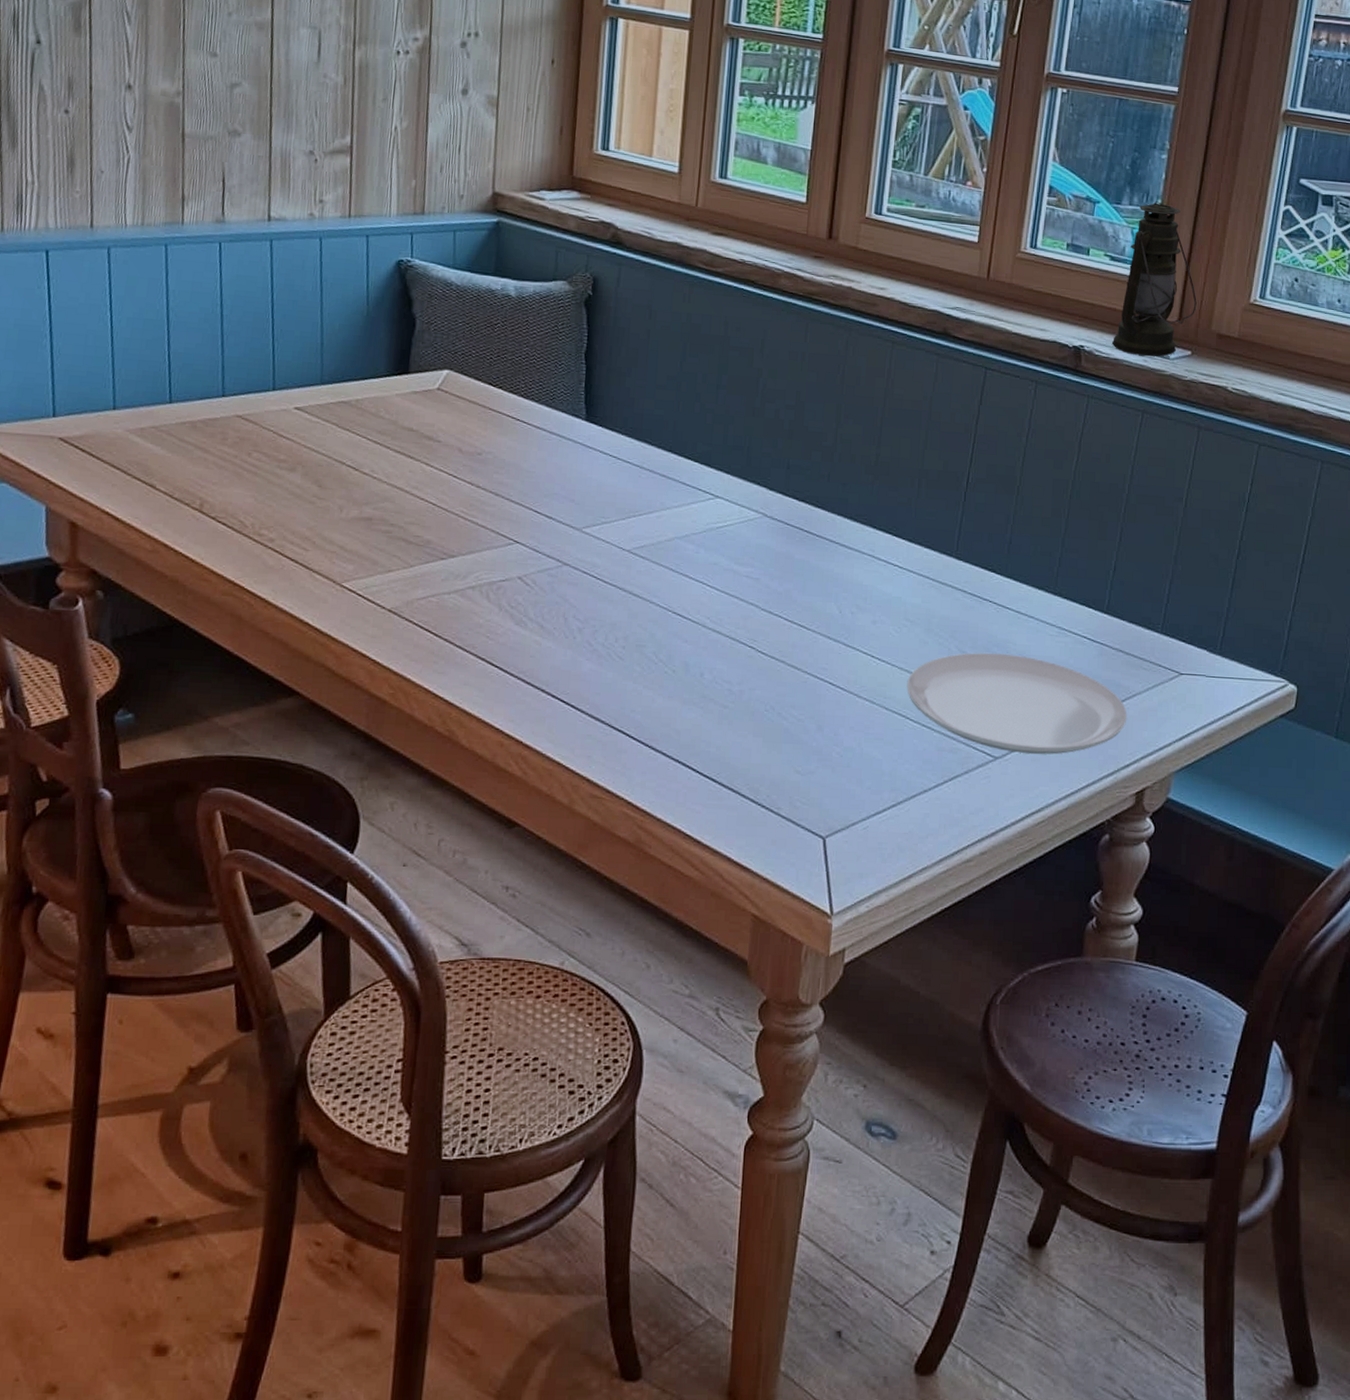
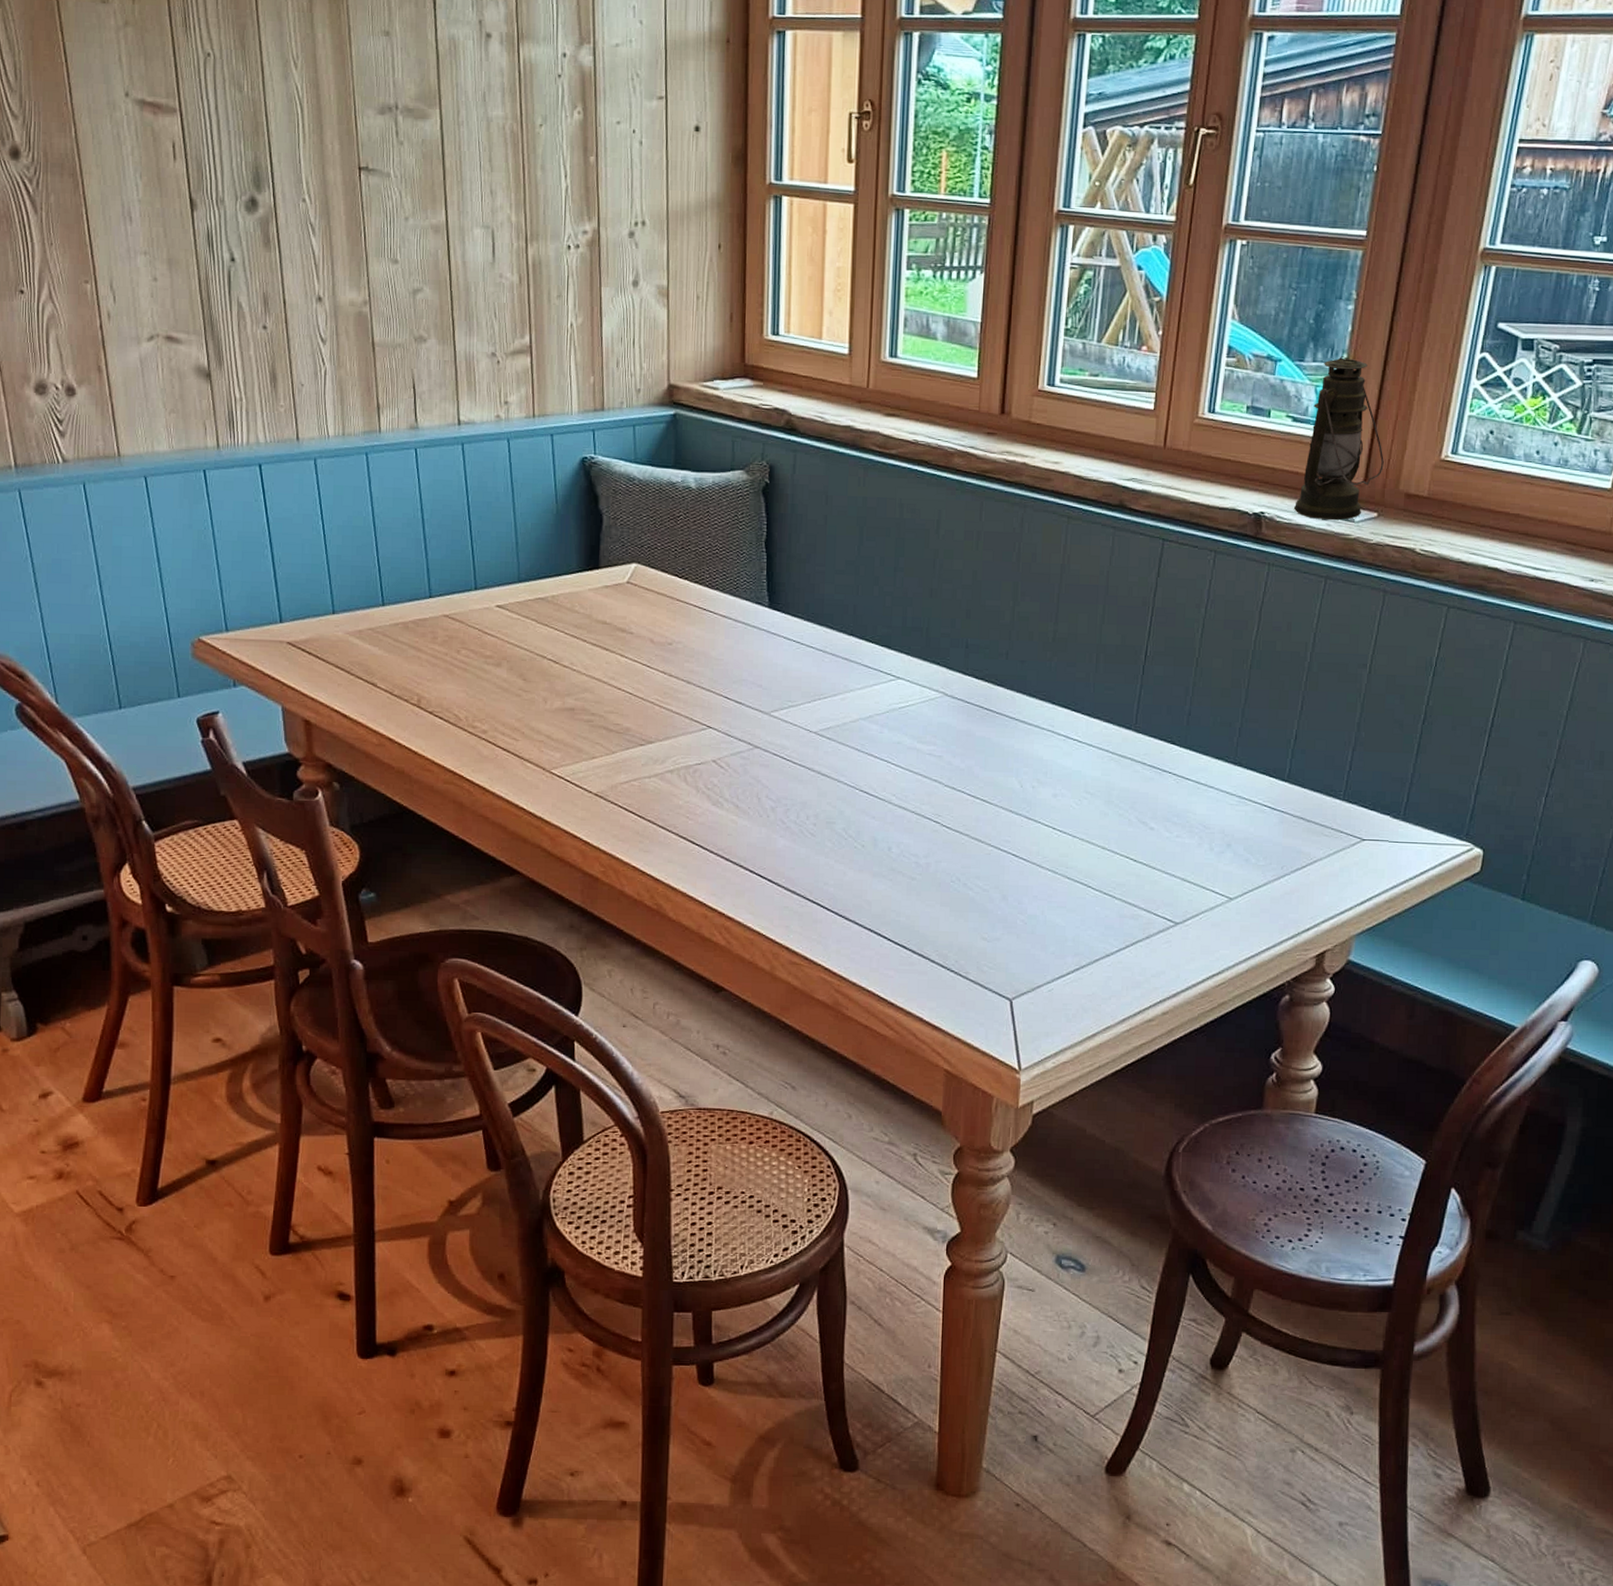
plate: present [906,653,1128,754] -> none [1088,822,1308,919]

